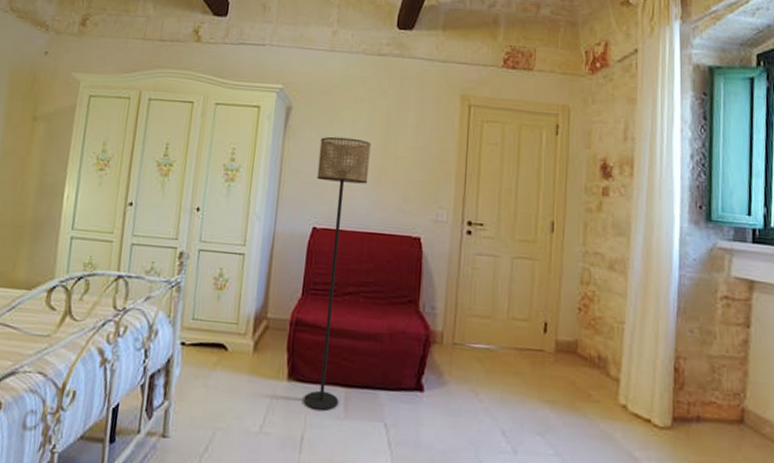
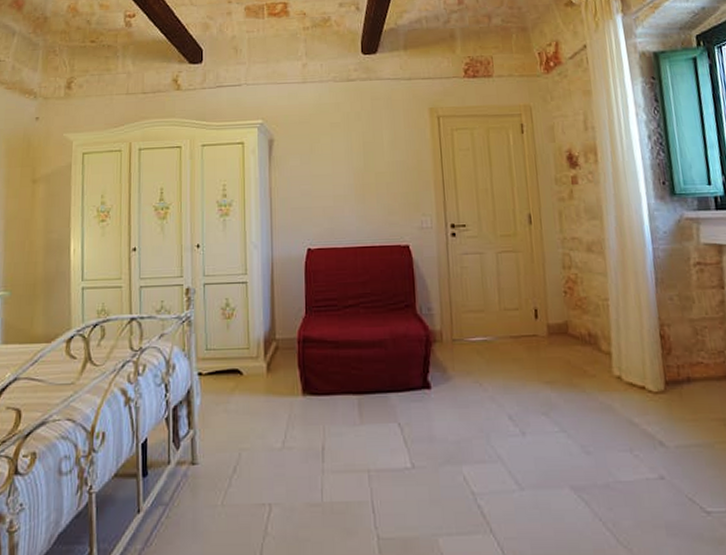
floor lamp: present [303,136,371,412] -> none [304,161,353,420]

